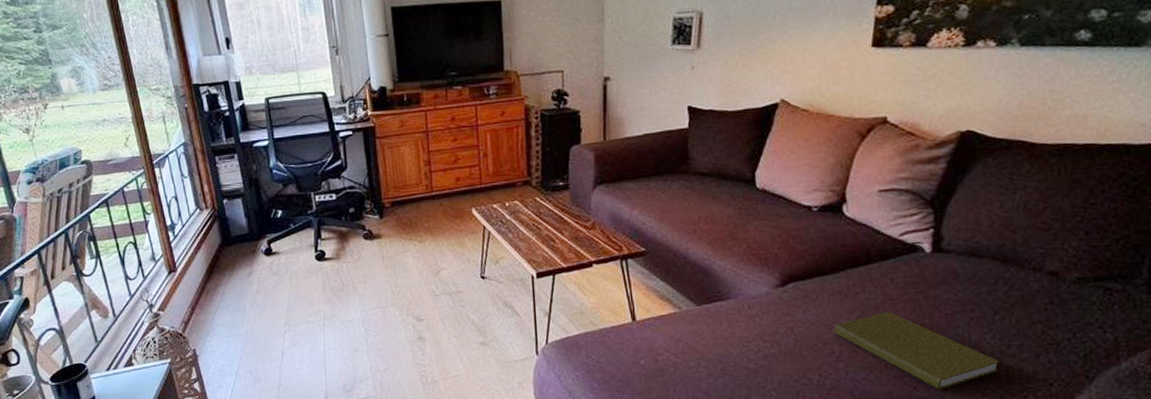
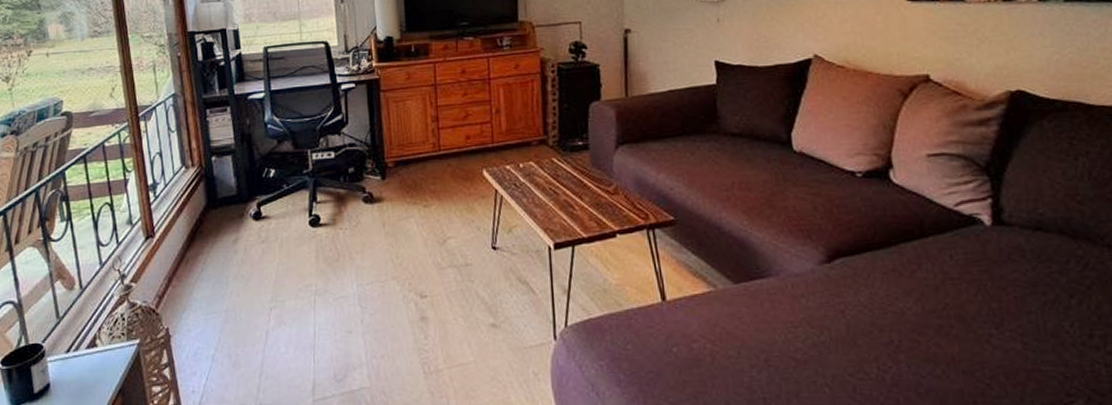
book: present [833,310,999,390] -> none [890,292,1082,389]

